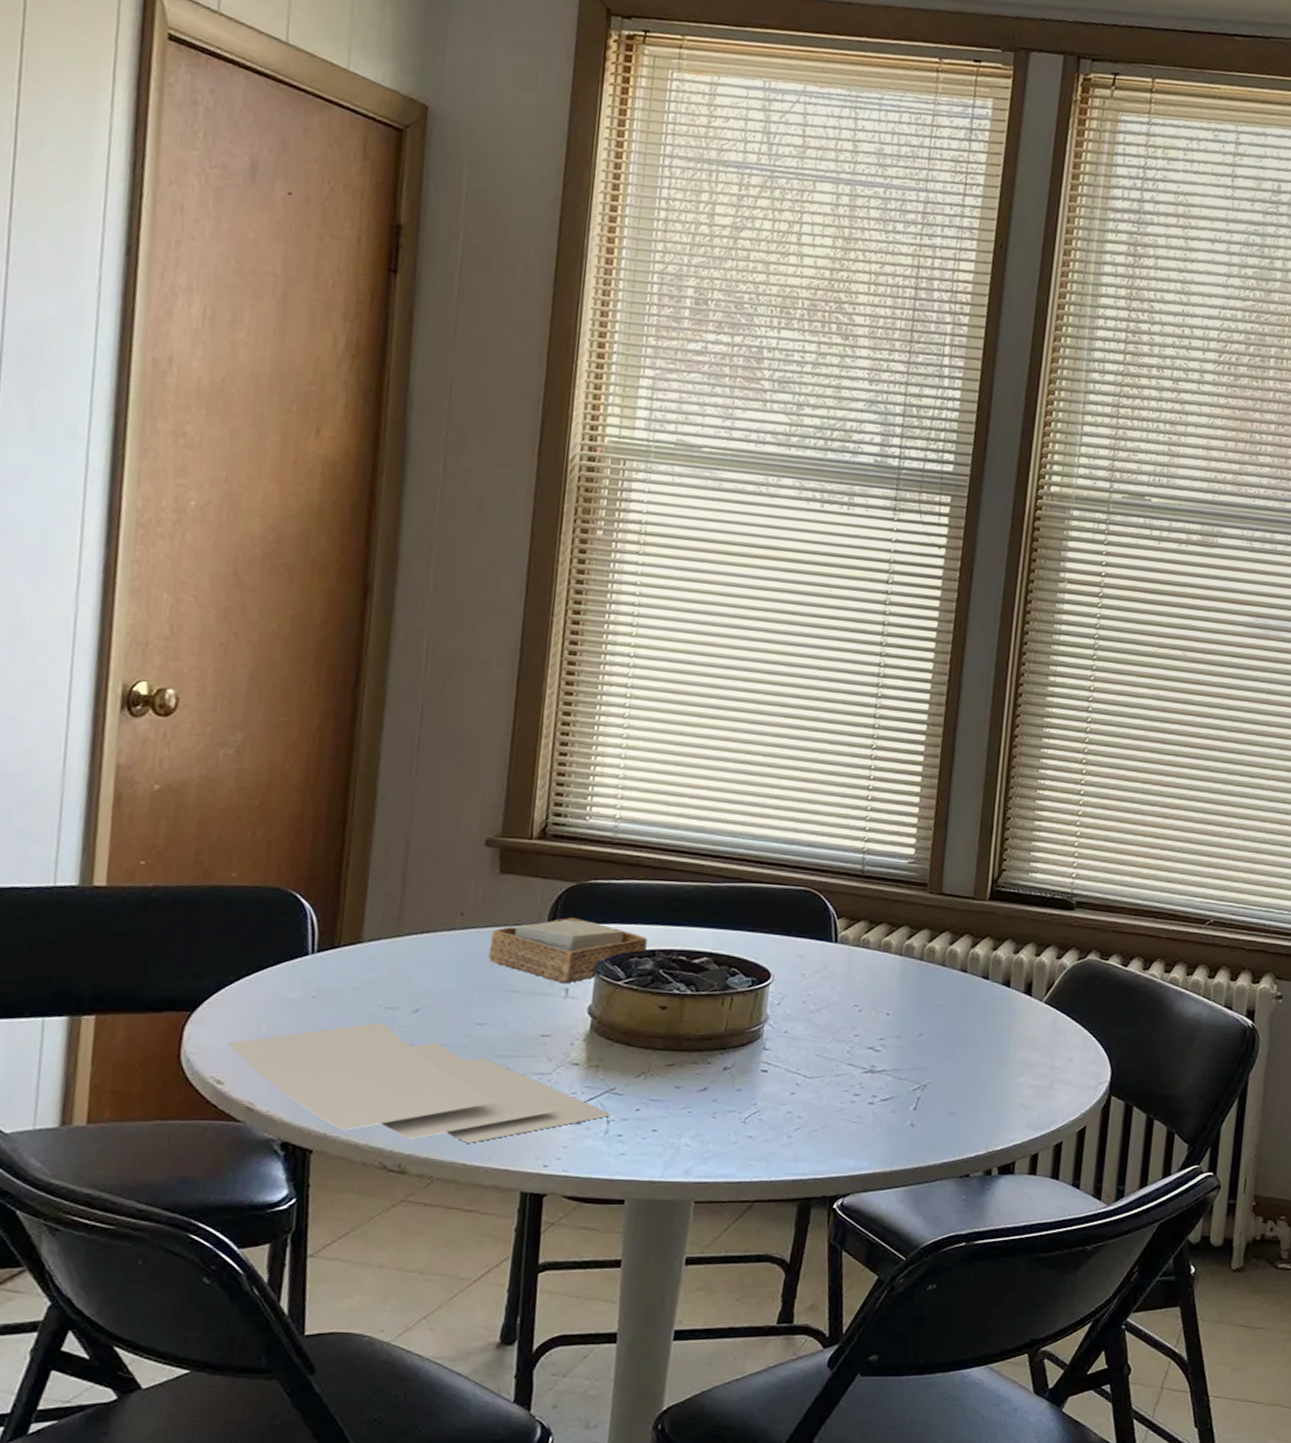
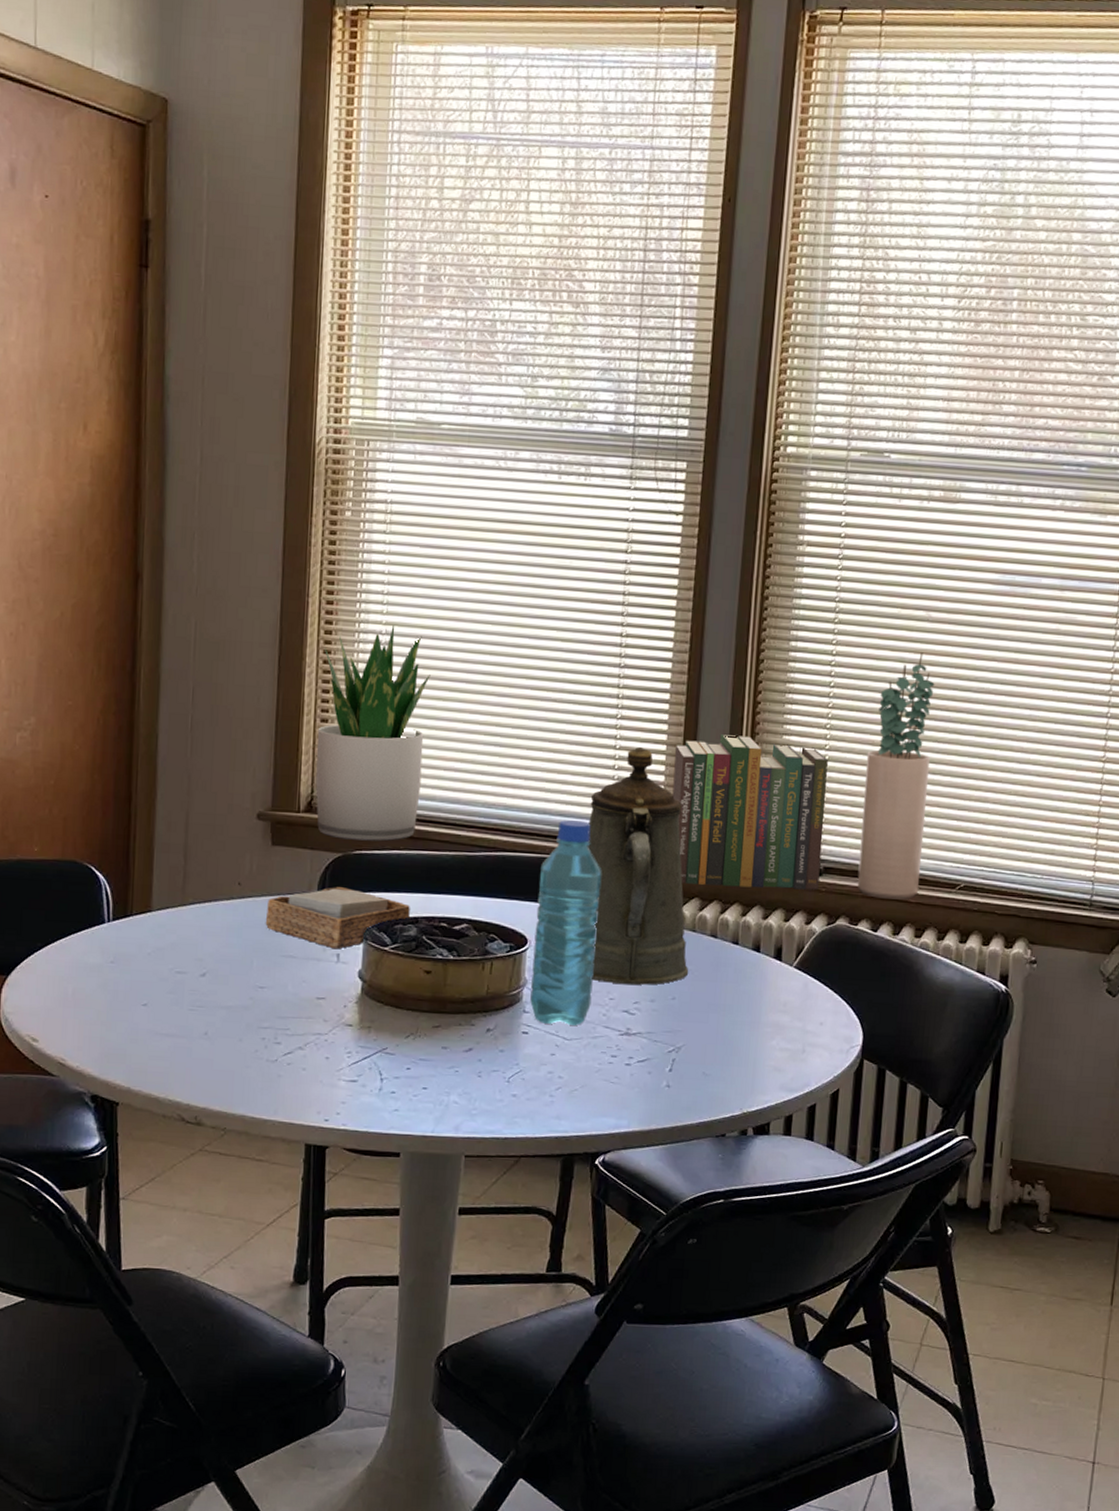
papers: present [227,1022,613,1143] -> none [39,985,386,1098]
planter: none [550,647,680,871] -> present [315,624,431,842]
water bottle: none [771,851,851,1063] -> present [530,820,602,1025]
coffee pot: none [836,778,937,1021] -> present [587,747,689,985]
books: none [926,766,1083,925] -> present [672,733,828,891]
vase: none [1109,690,1189,935] -> present [857,652,935,900]

